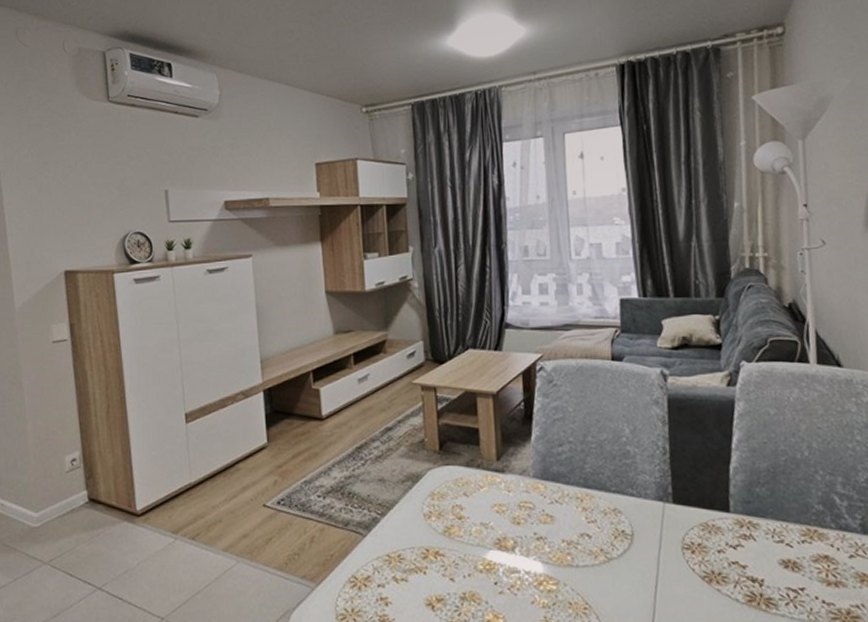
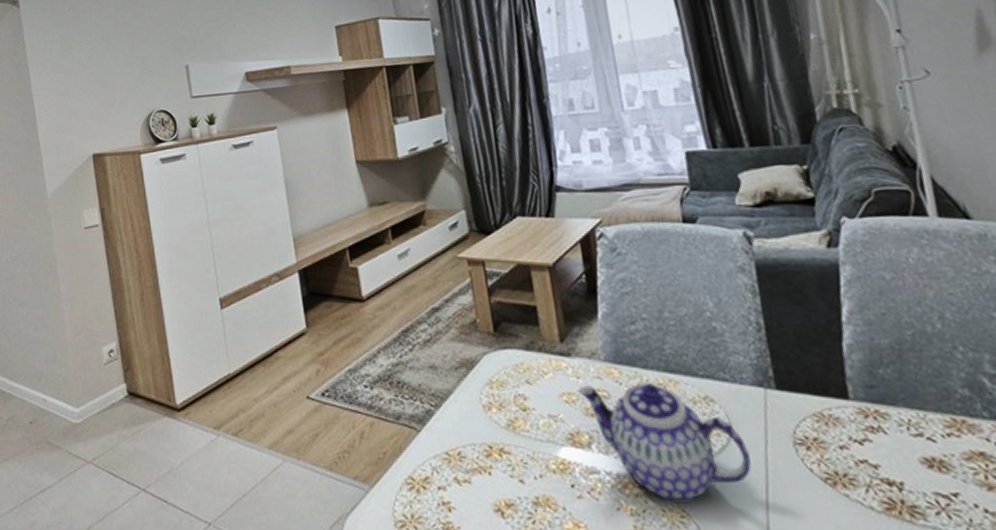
teapot: none [508,497,646,596] -> present [578,383,752,502]

